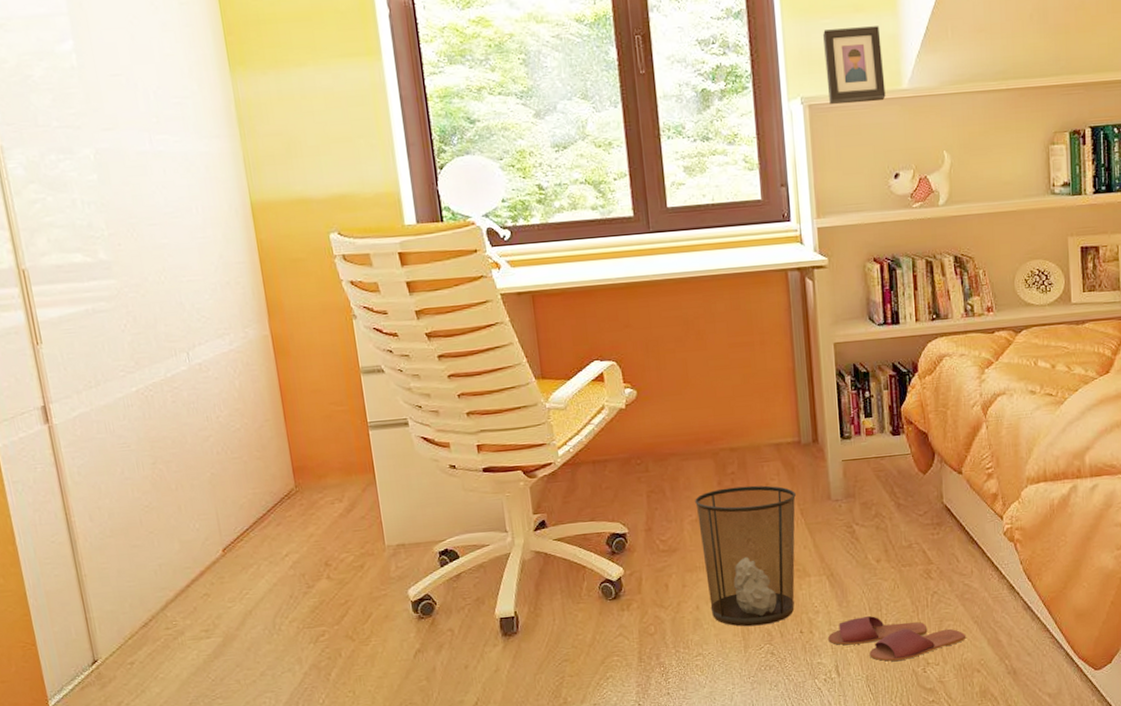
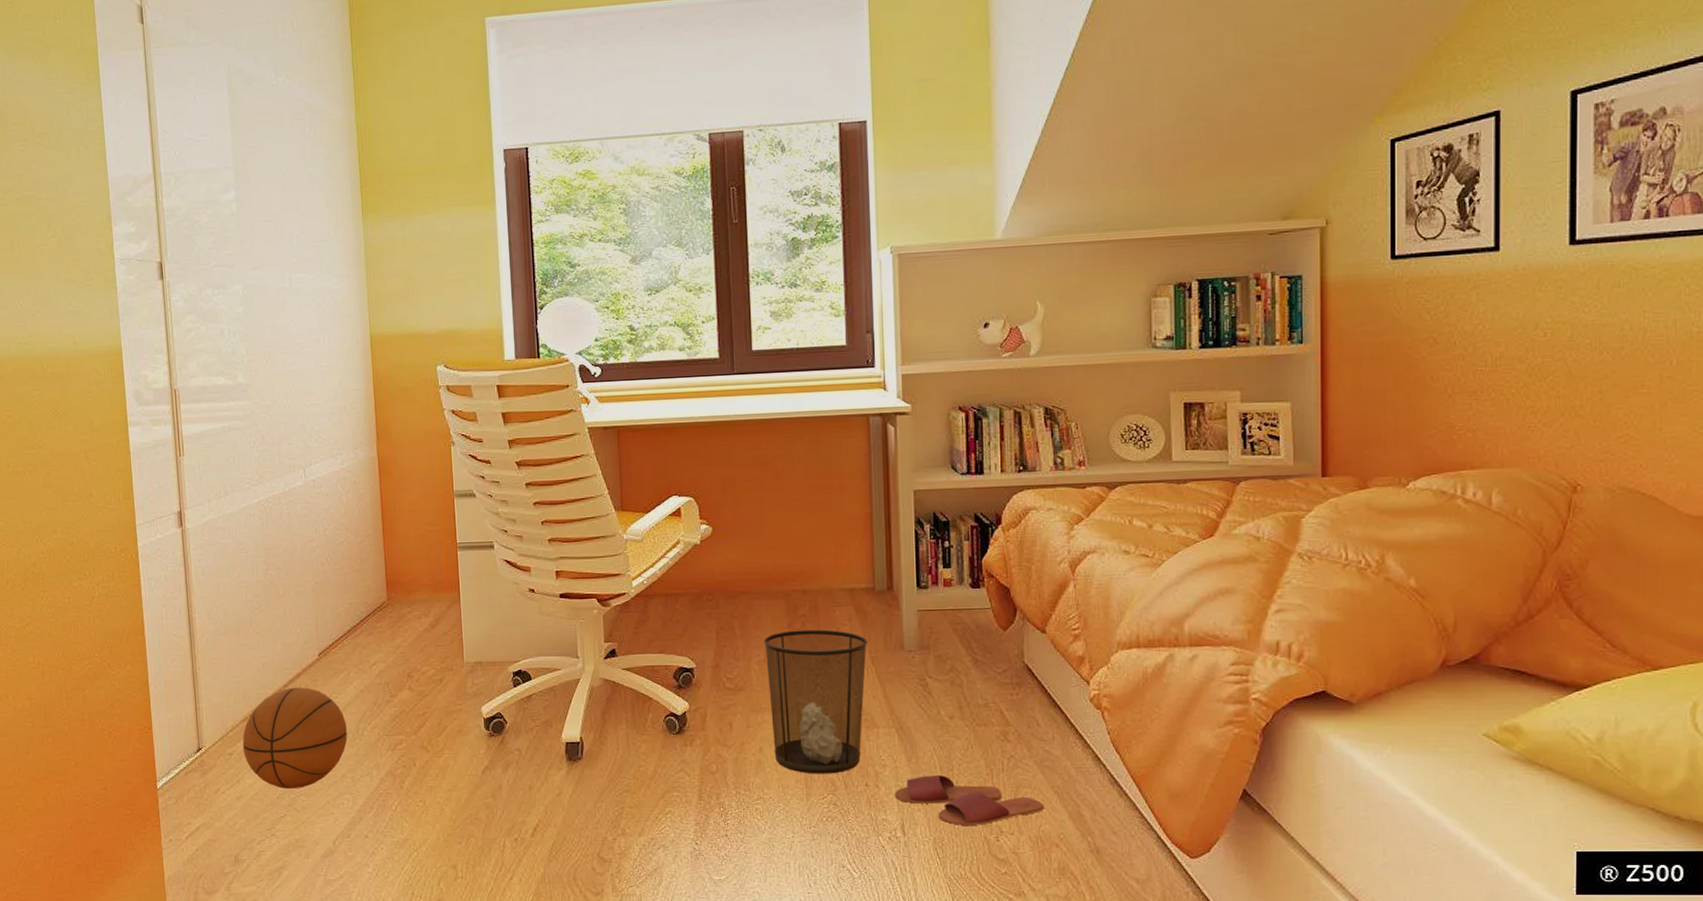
basketball: none [144,585,264,694] -> present [242,687,348,788]
picture frame: present [822,26,886,104] -> none [915,178,978,254]

